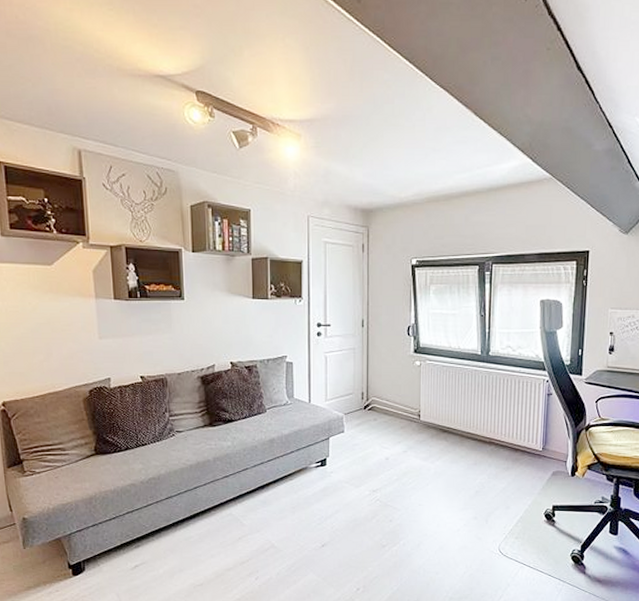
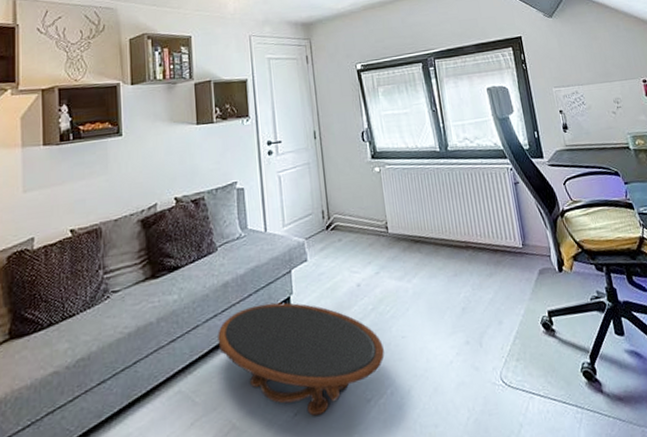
coffee table: none [263,461,402,549] -> present [218,302,385,416]

